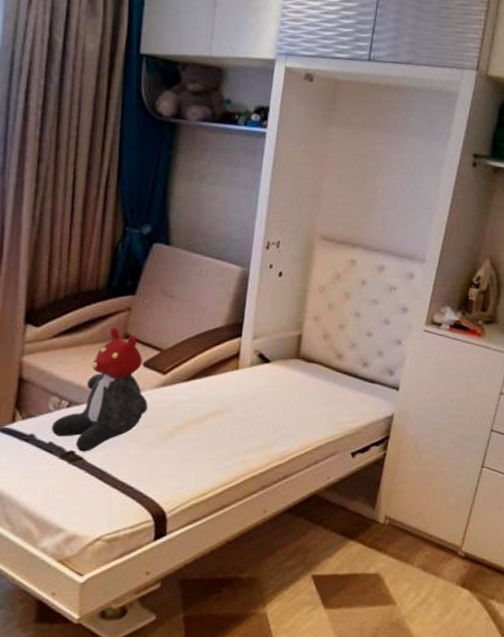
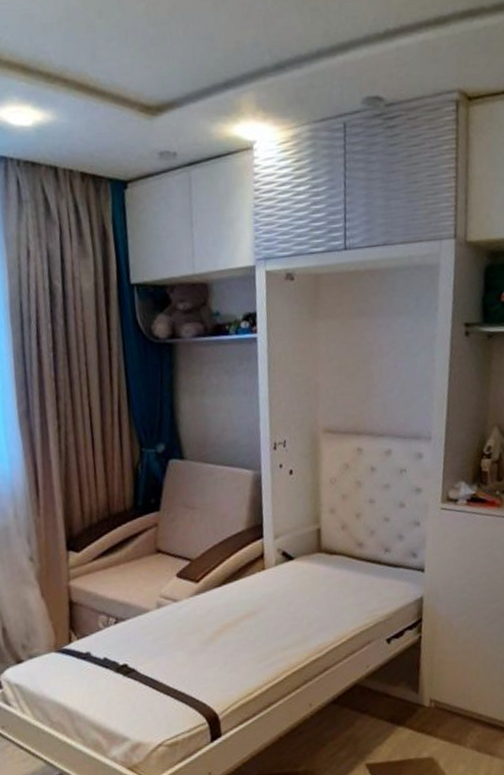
teddy bear: present [52,327,148,452] -> none [104,544,187,664]

